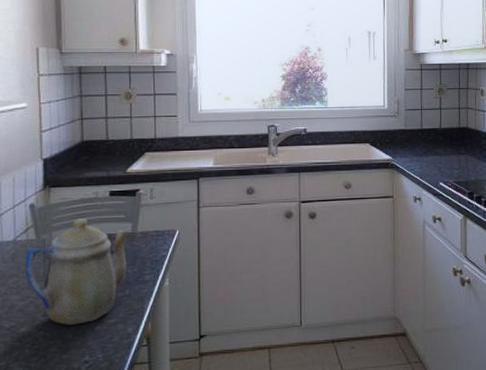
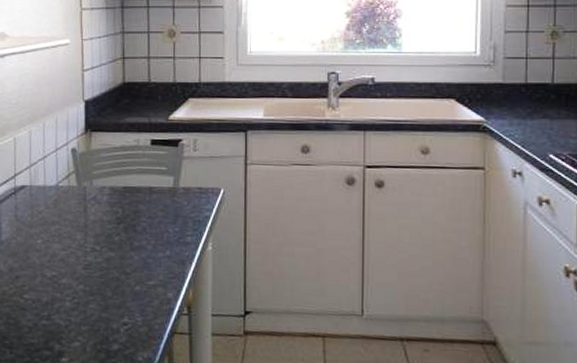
teapot: present [25,218,129,325] -> none [66,167,171,283]

